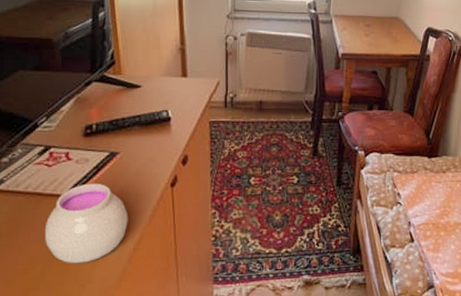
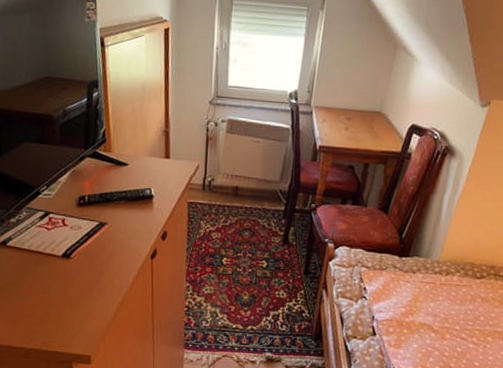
jar: present [44,183,129,264] -> none [43,247,114,316]

